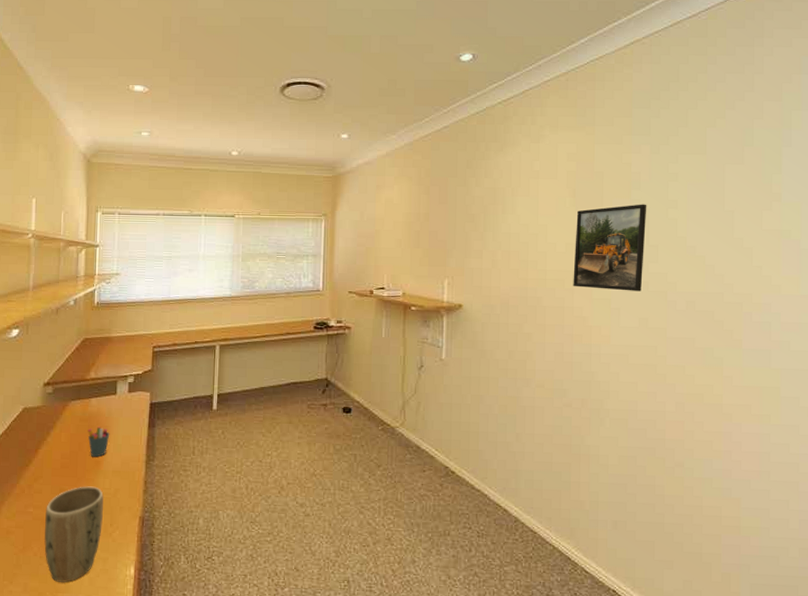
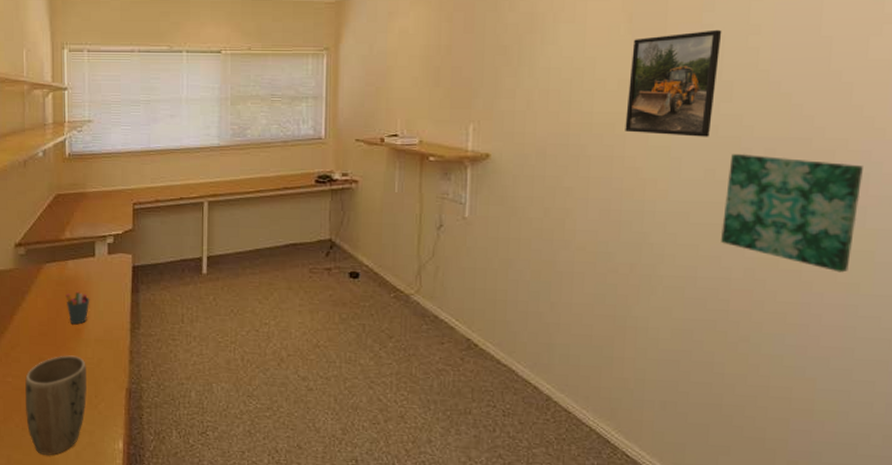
wall art: none [656,305,765,406] -> present [721,153,863,273]

